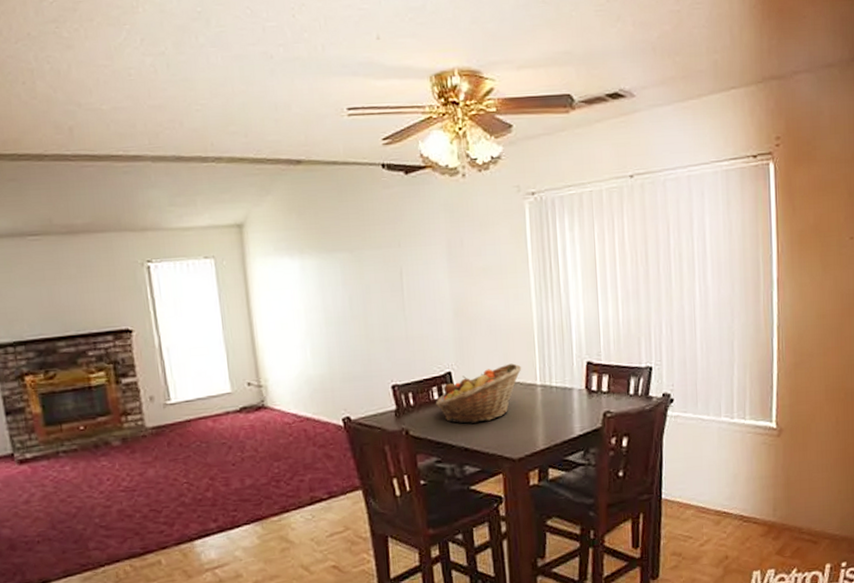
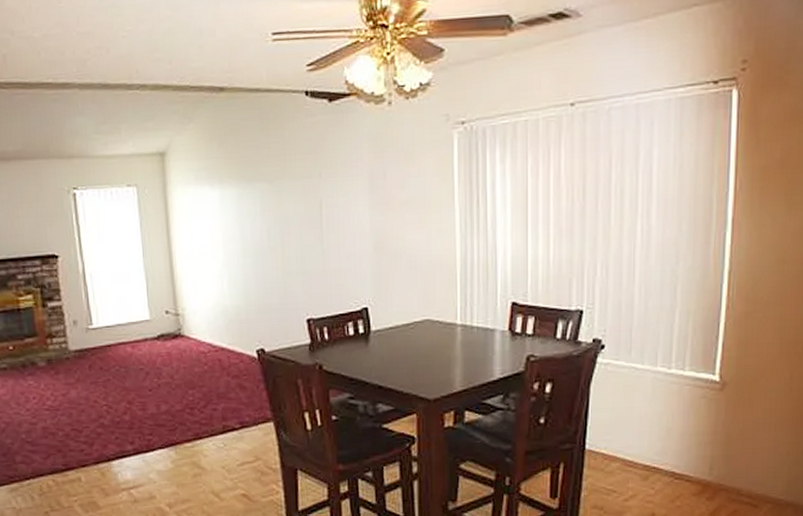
fruit basket: present [435,363,522,424] -> none [350,301,442,361]

